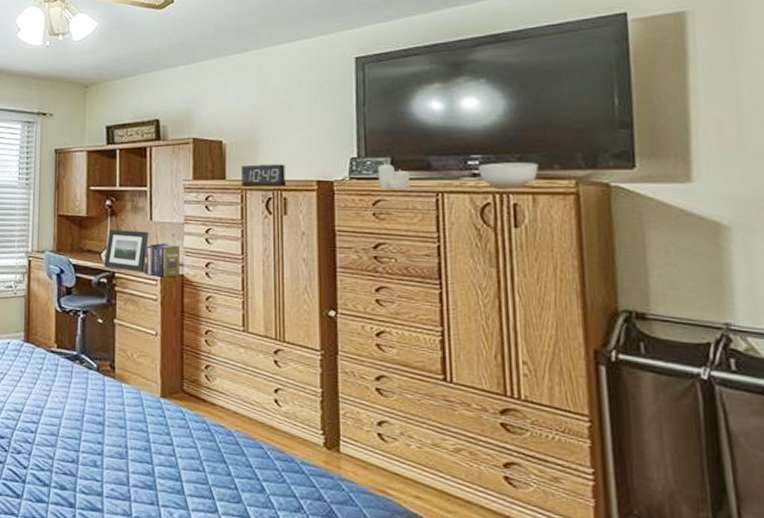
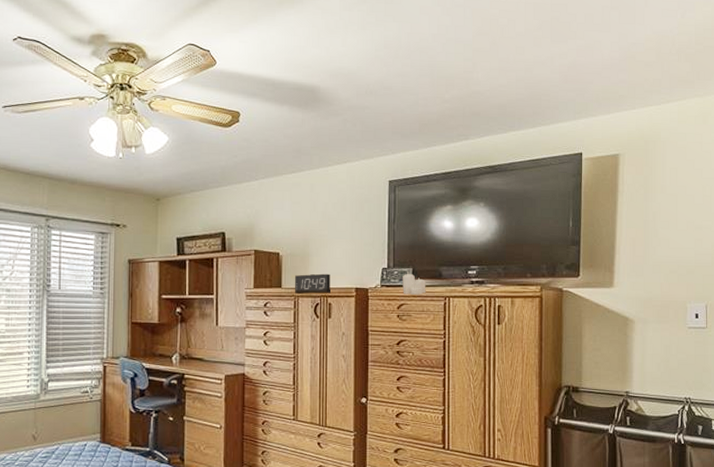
picture frame: present [104,230,149,272] -> none [175,335,215,373]
books: present [145,243,179,278] -> none [211,346,241,377]
bowl: present [477,161,539,189] -> none [475,271,517,294]

